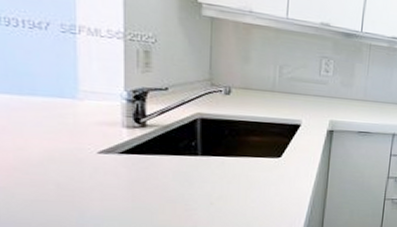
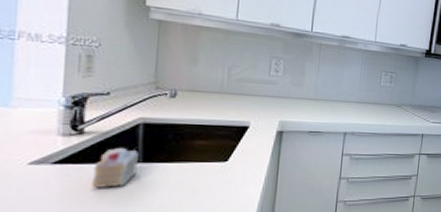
cake slice: none [155,140,197,178] -> present [91,147,138,188]

